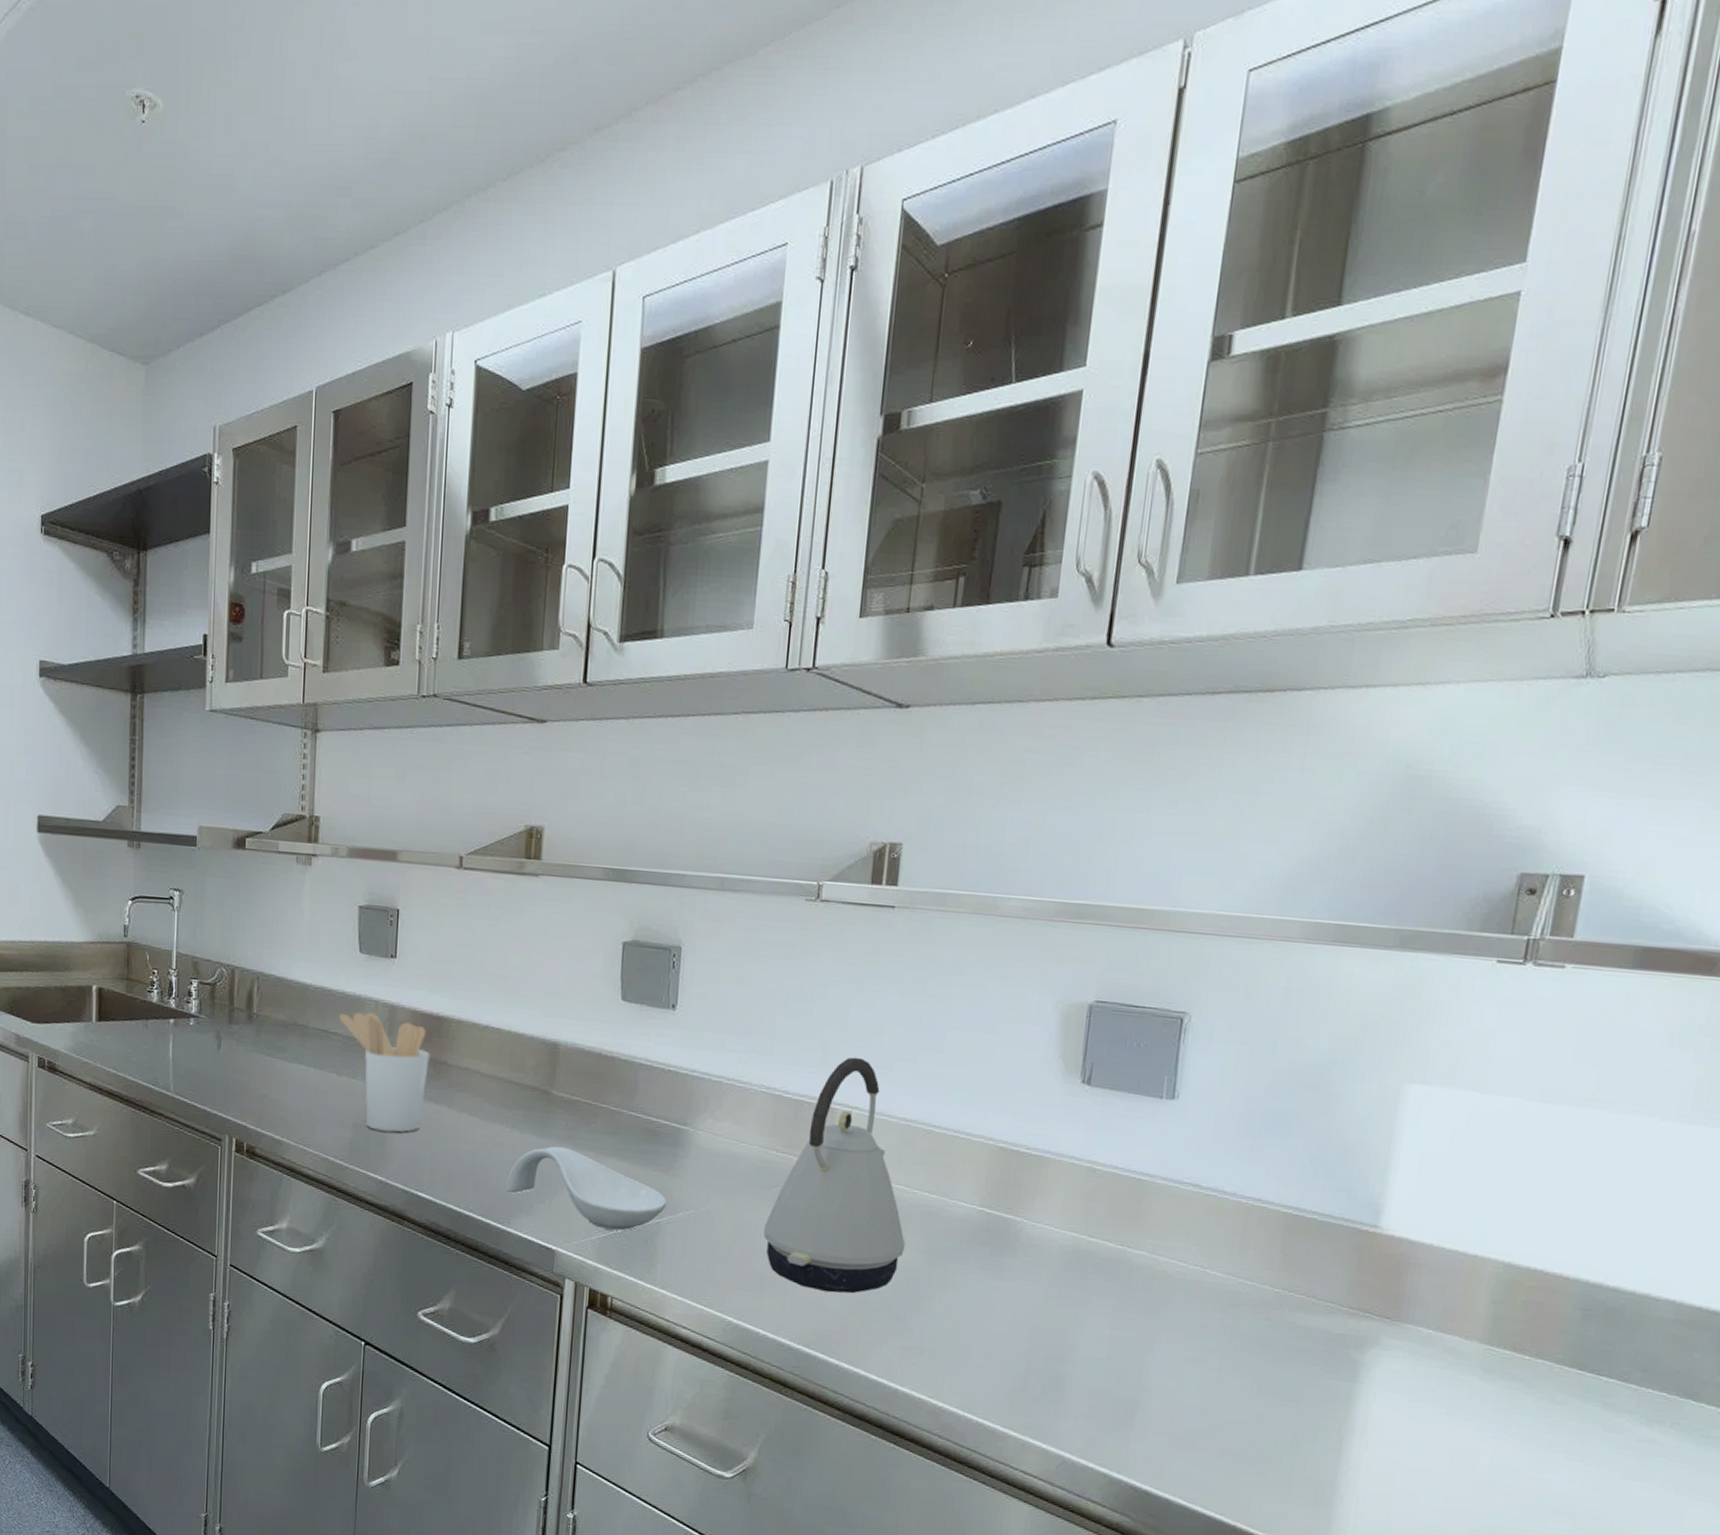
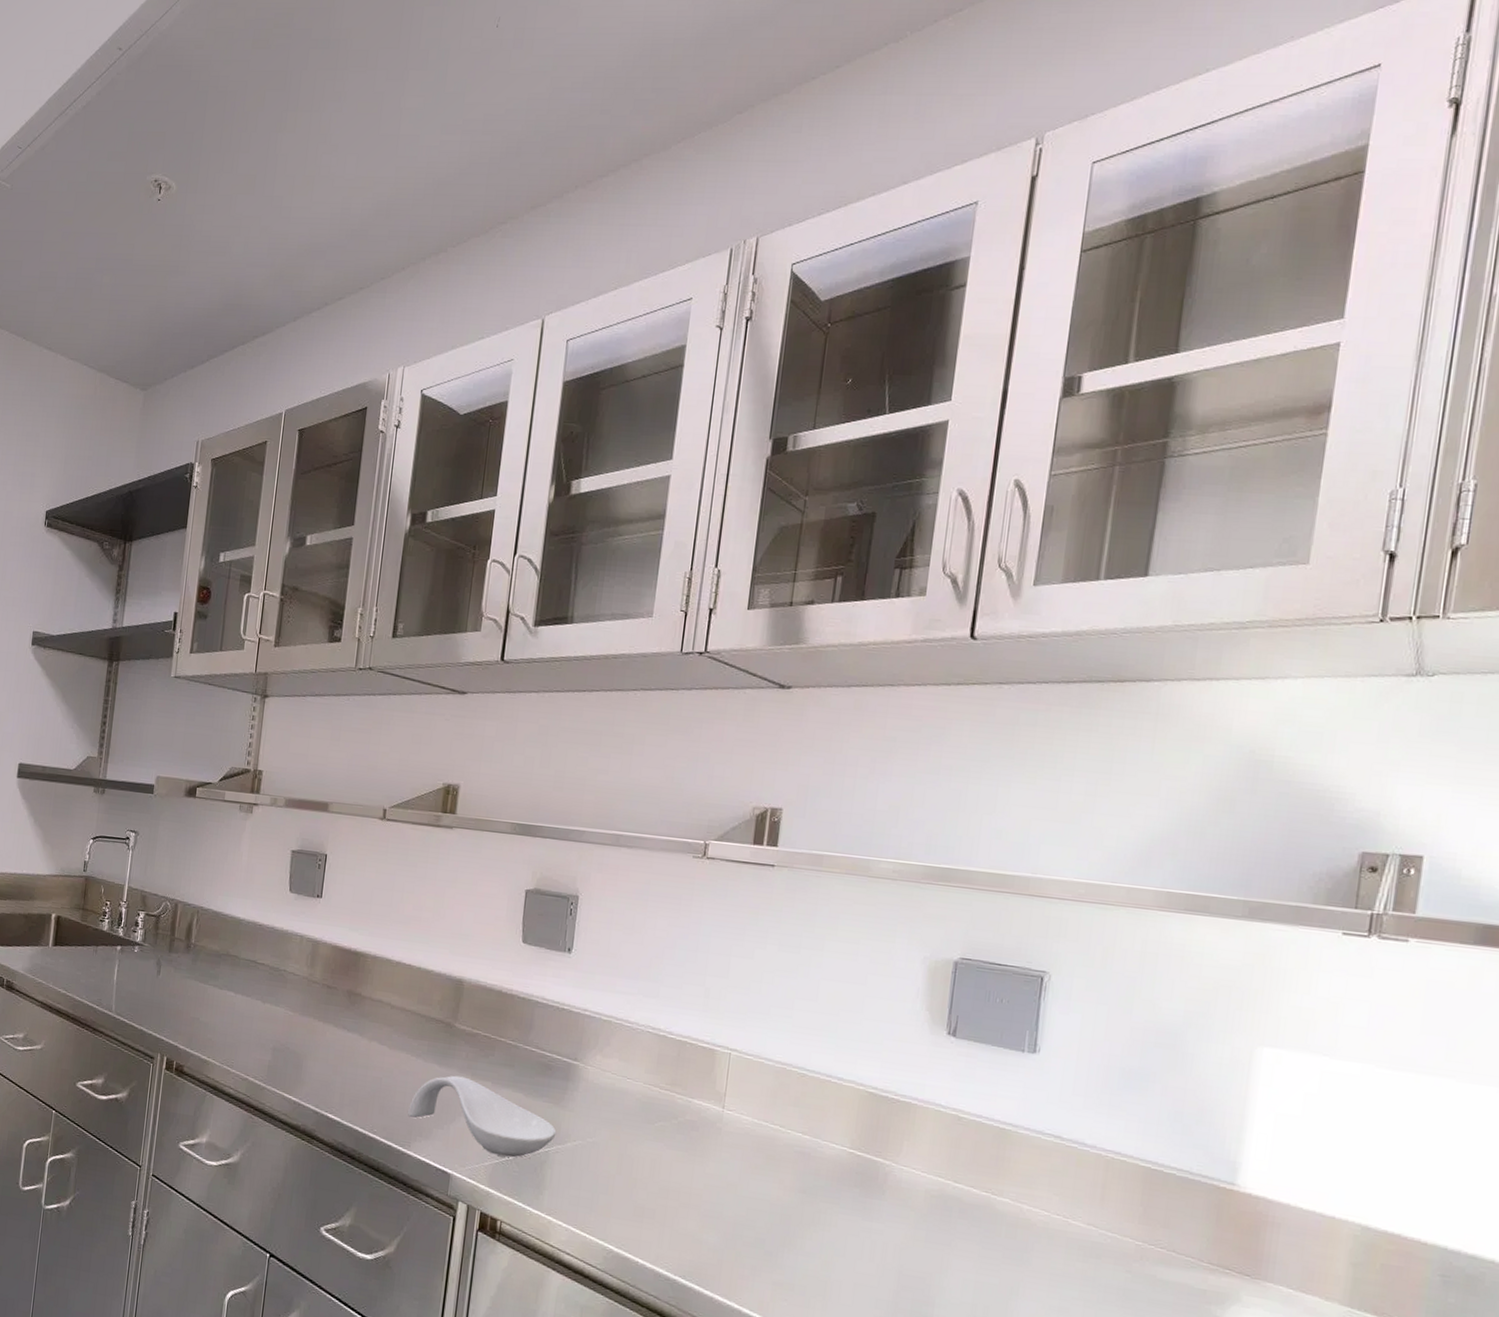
utensil holder: present [339,1012,431,1133] -> none [267,946,347,1057]
kettle: present [764,1057,905,1294] -> none [645,1002,779,1228]

